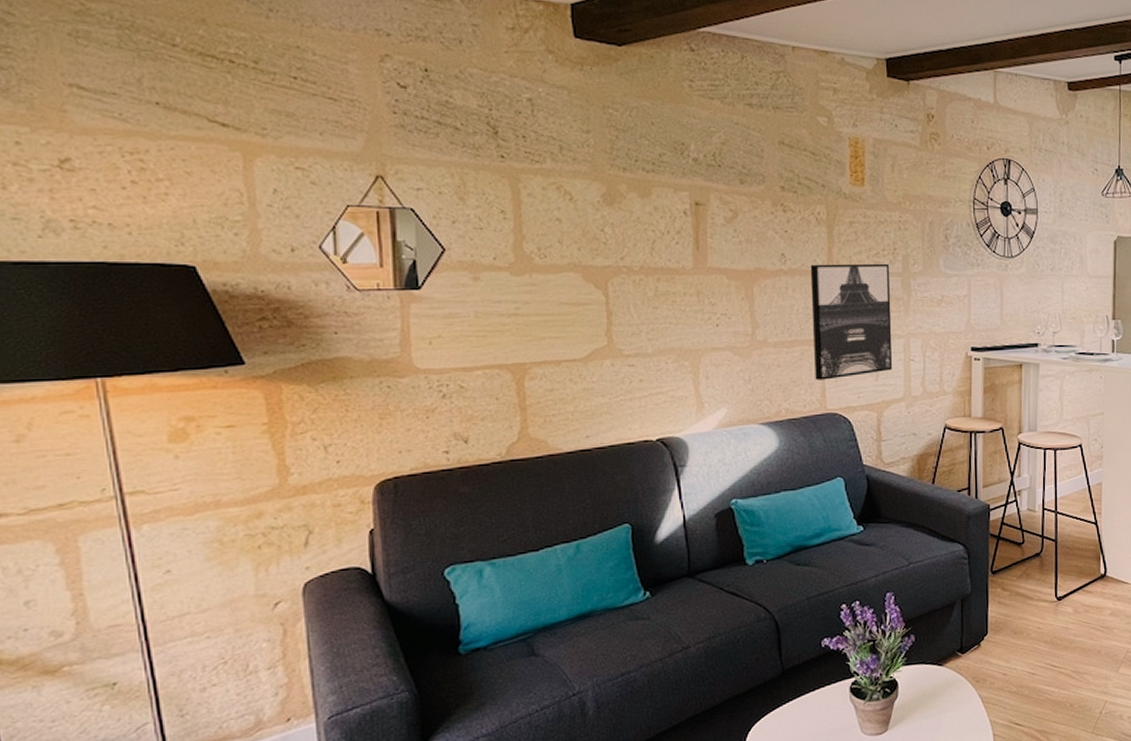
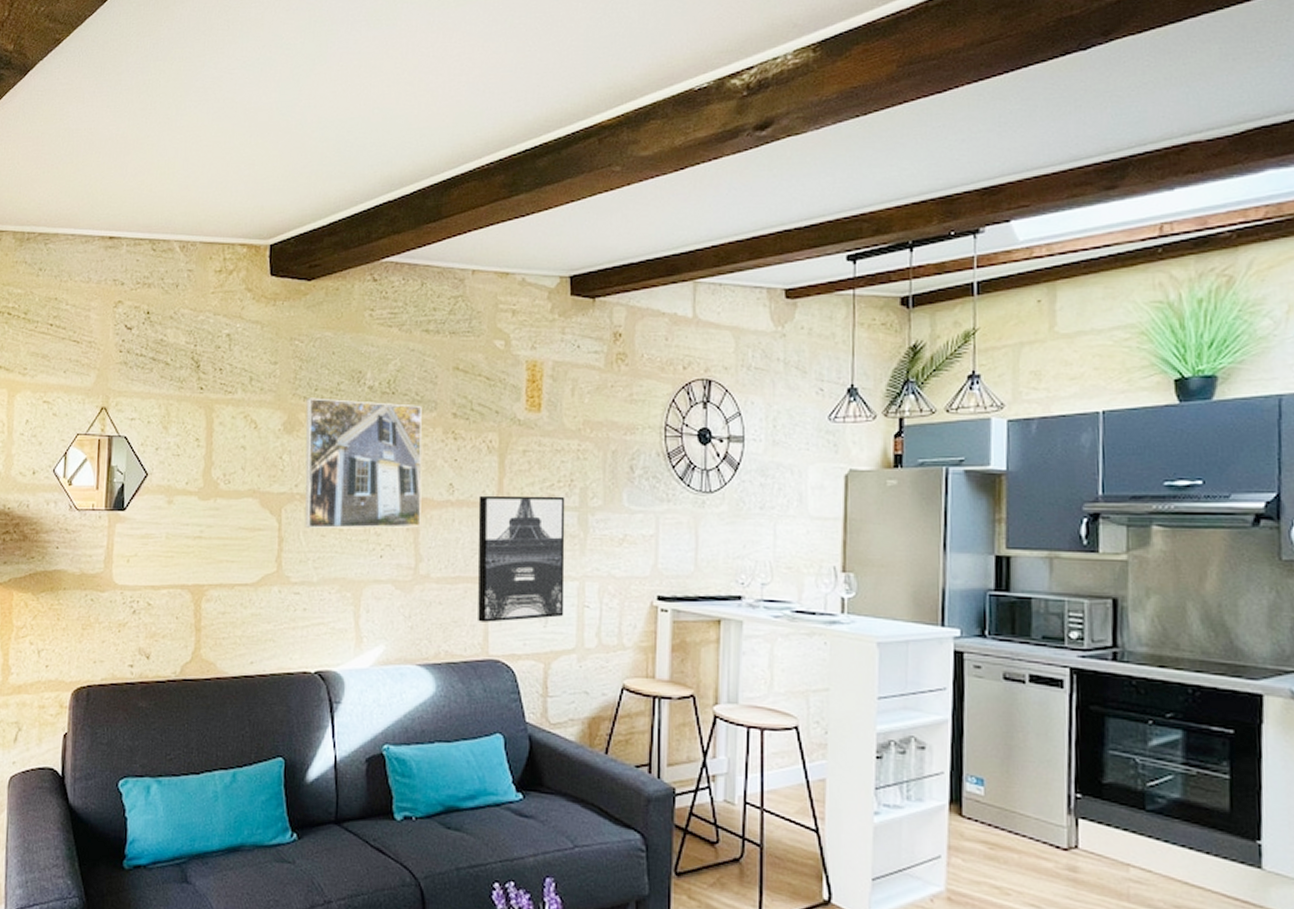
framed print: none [626,169,755,302] -> present [305,397,422,529]

